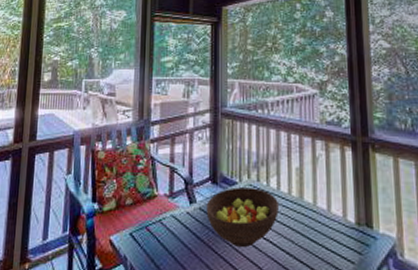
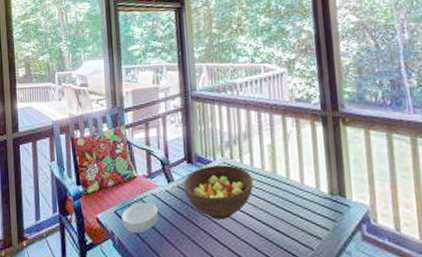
cereal bowl: none [137,224,176,258] -> present [121,202,158,232]

